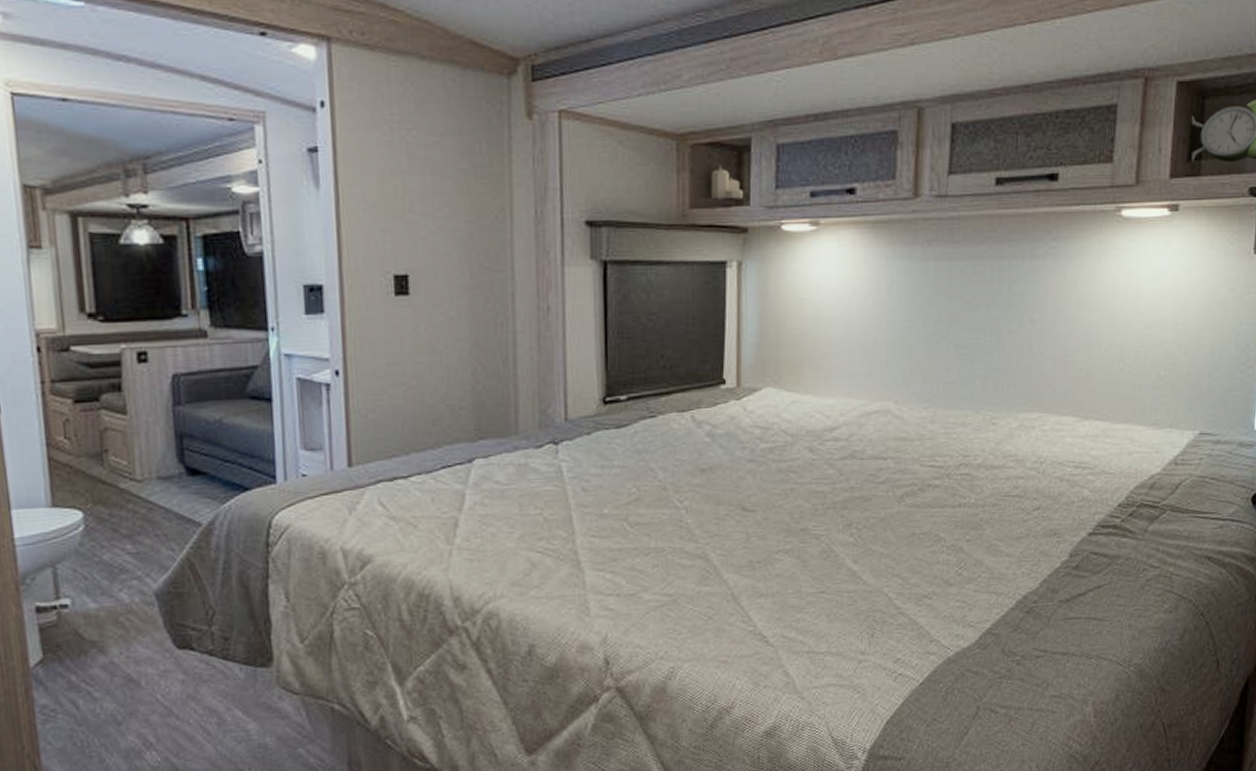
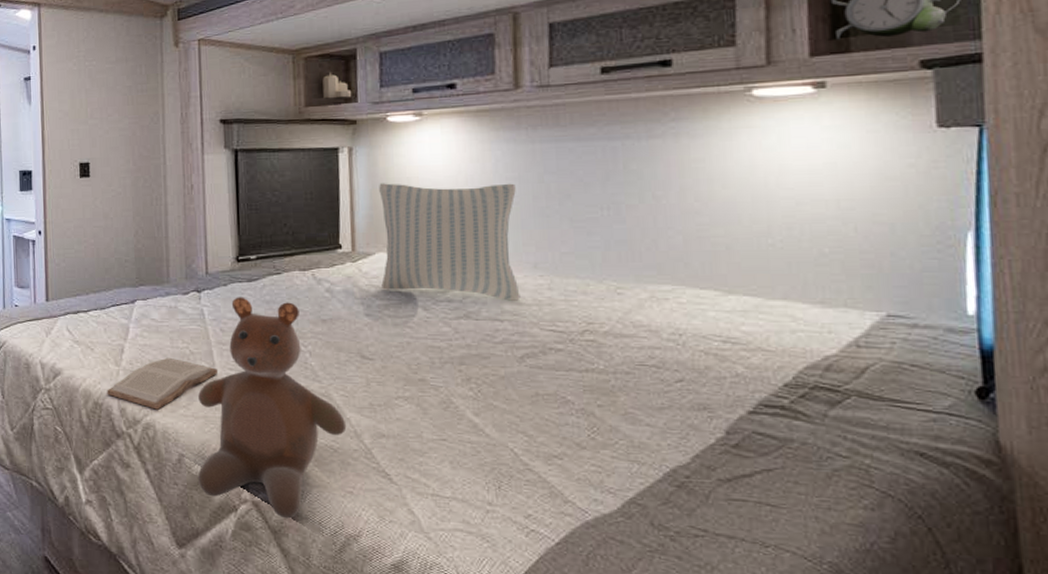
book: none [435,528,579,595] -> present [107,357,219,410]
teddy bear: none [553,447,723,702] -> present [198,297,347,519]
pillow: none [767,305,908,437] -> present [379,183,521,301]

